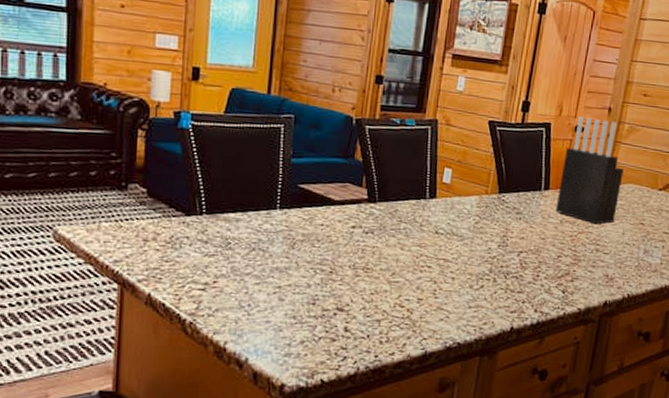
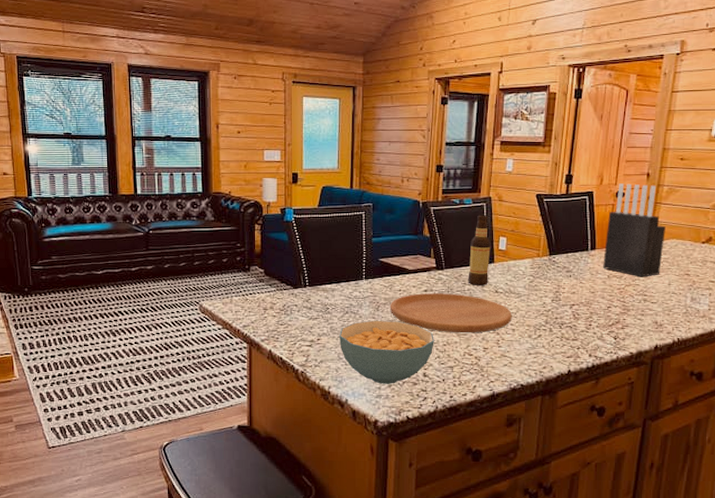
cereal bowl: none [242,260,360,340] -> present [340,320,434,384]
cutting board: none [308,230,453,281] -> present [389,293,512,333]
bottle: none [404,139,434,224] -> present [468,215,491,285]

